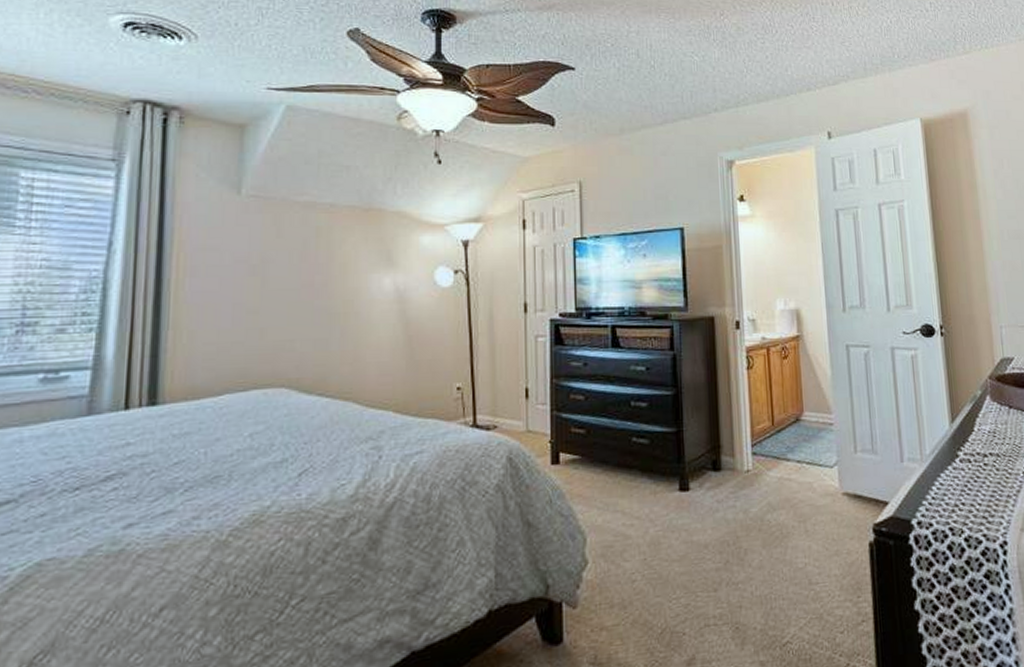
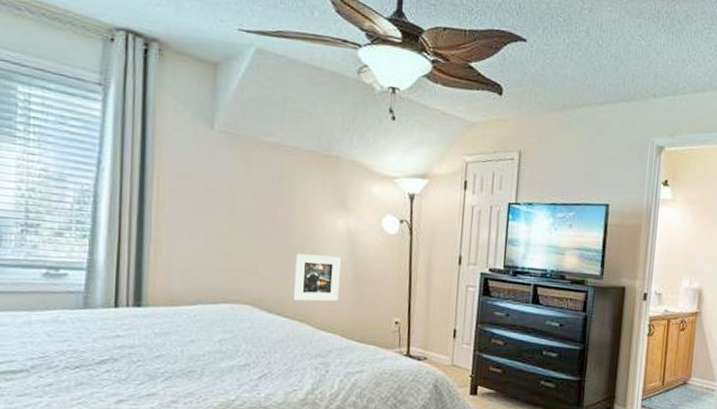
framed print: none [338,320,390,376] -> present [294,254,341,302]

